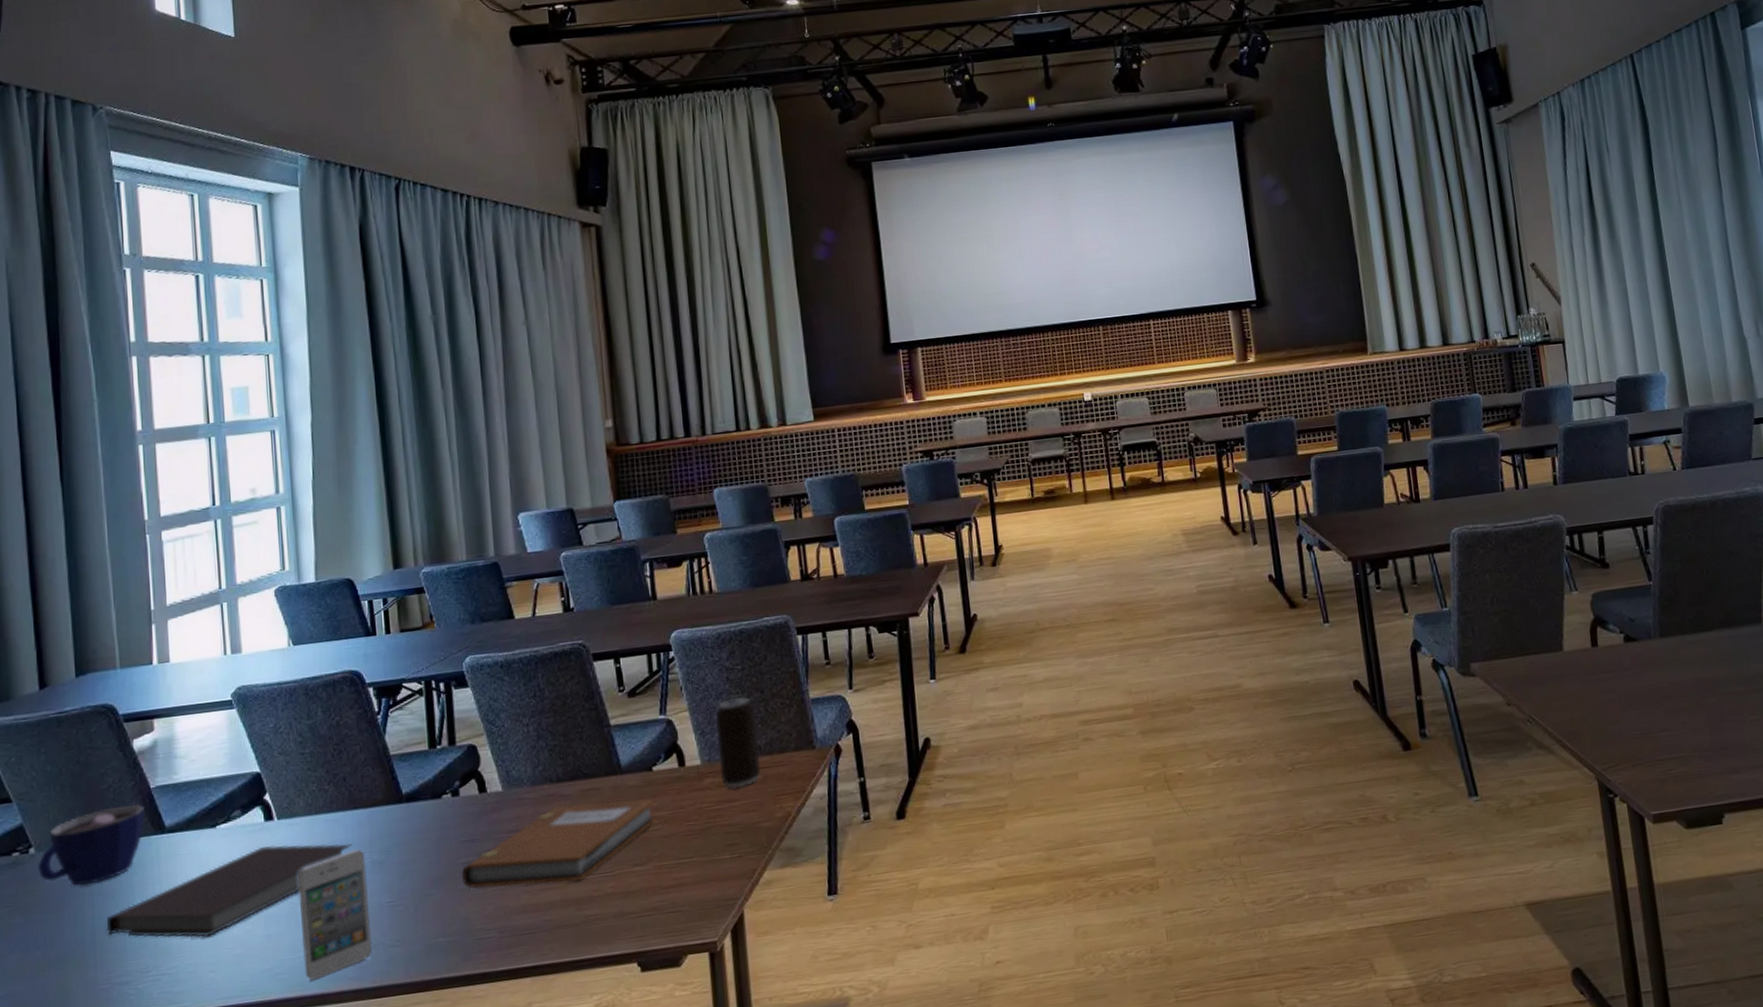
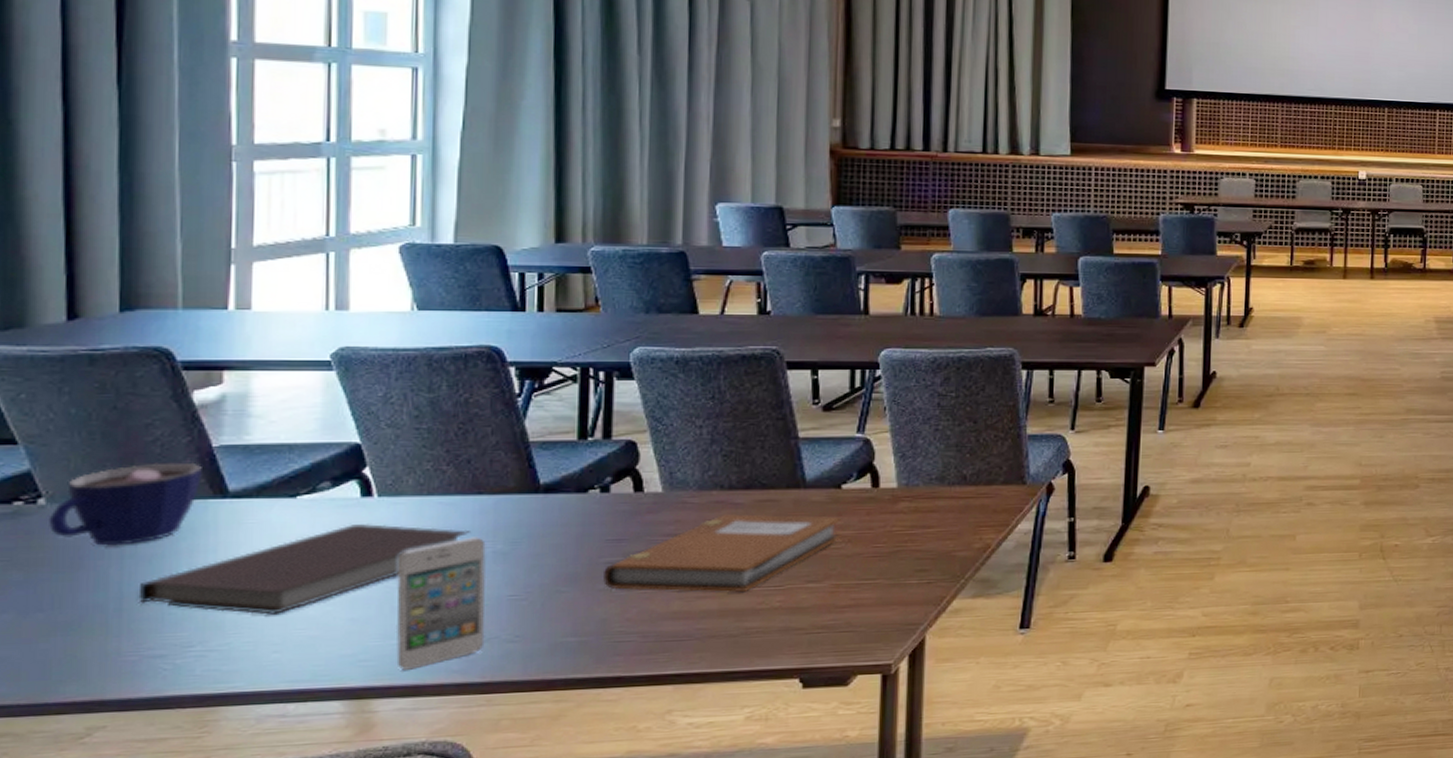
beverage can: present [715,696,761,789] -> none [917,424,964,516]

